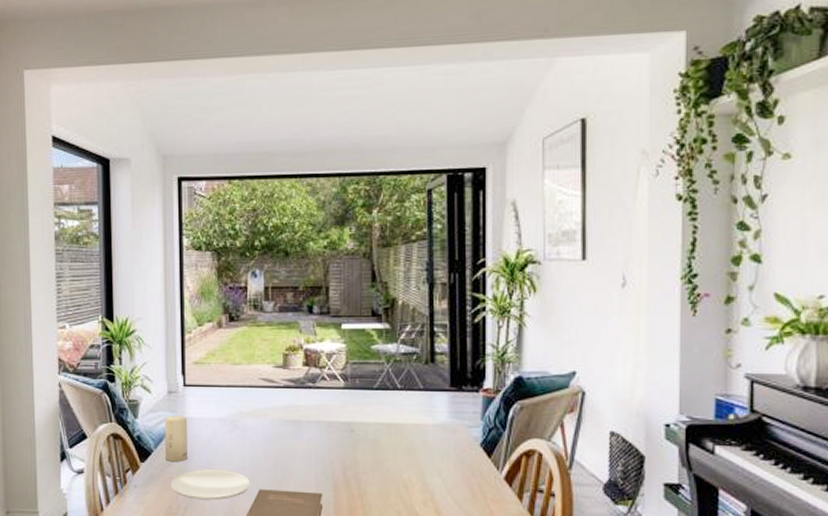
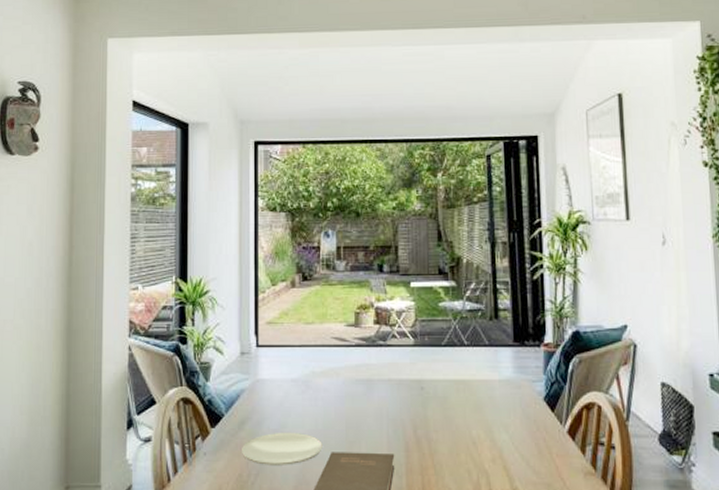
candle: present [165,415,188,462] -> none [237,377,260,426]

